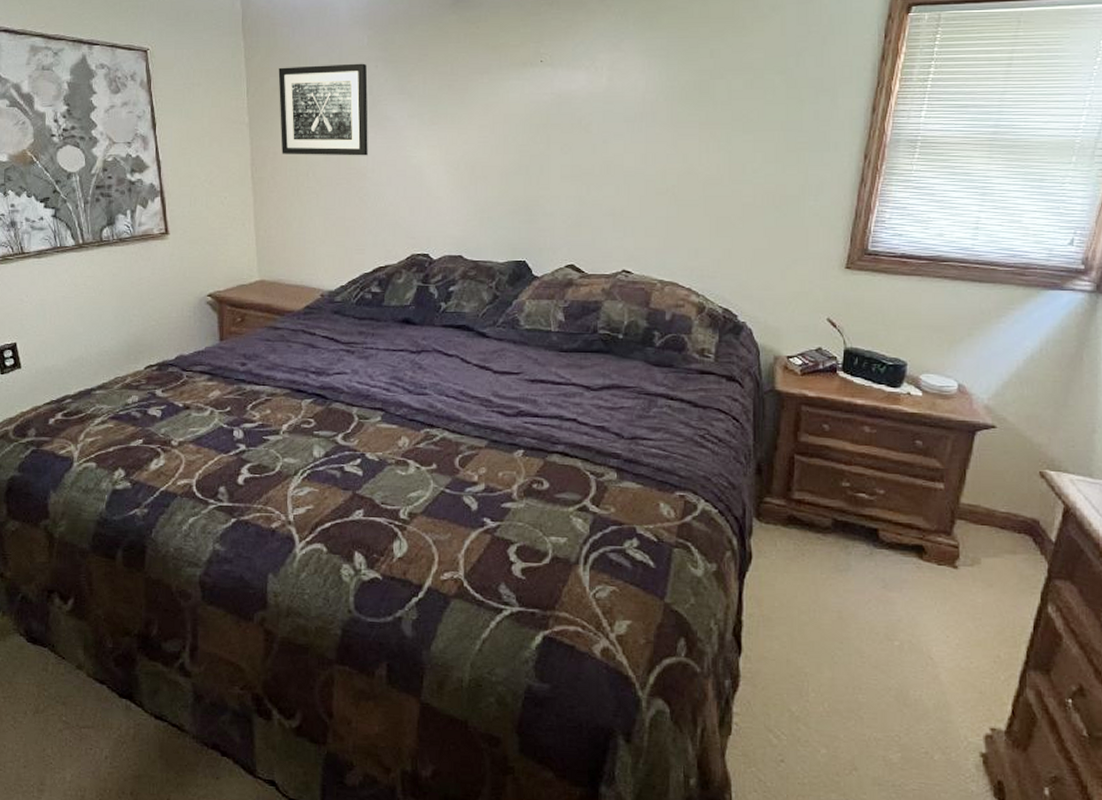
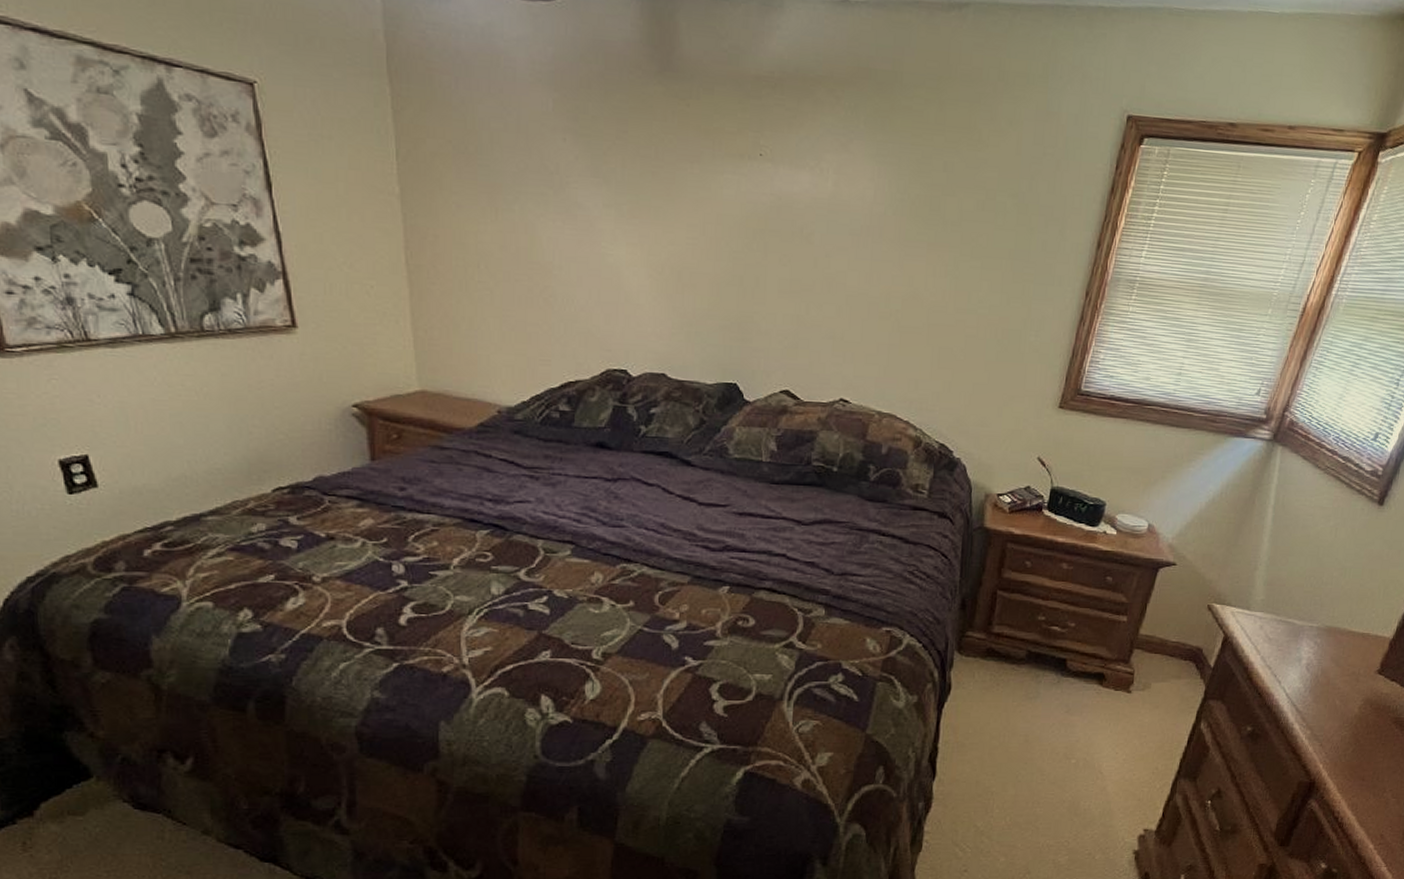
wall art: present [278,63,368,156] -> none [437,126,554,249]

